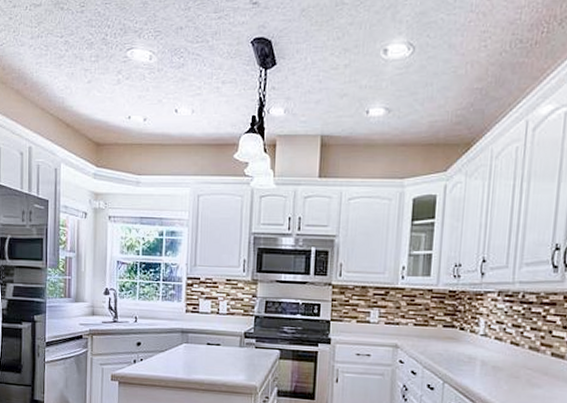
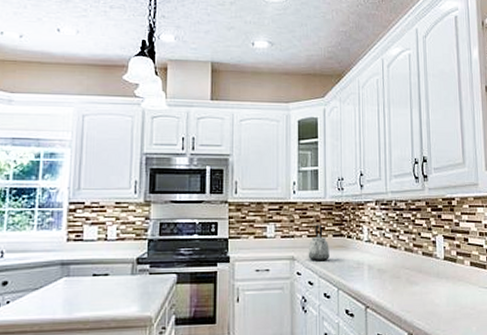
kettle: none [412,313,438,352] -> present [308,225,329,262]

